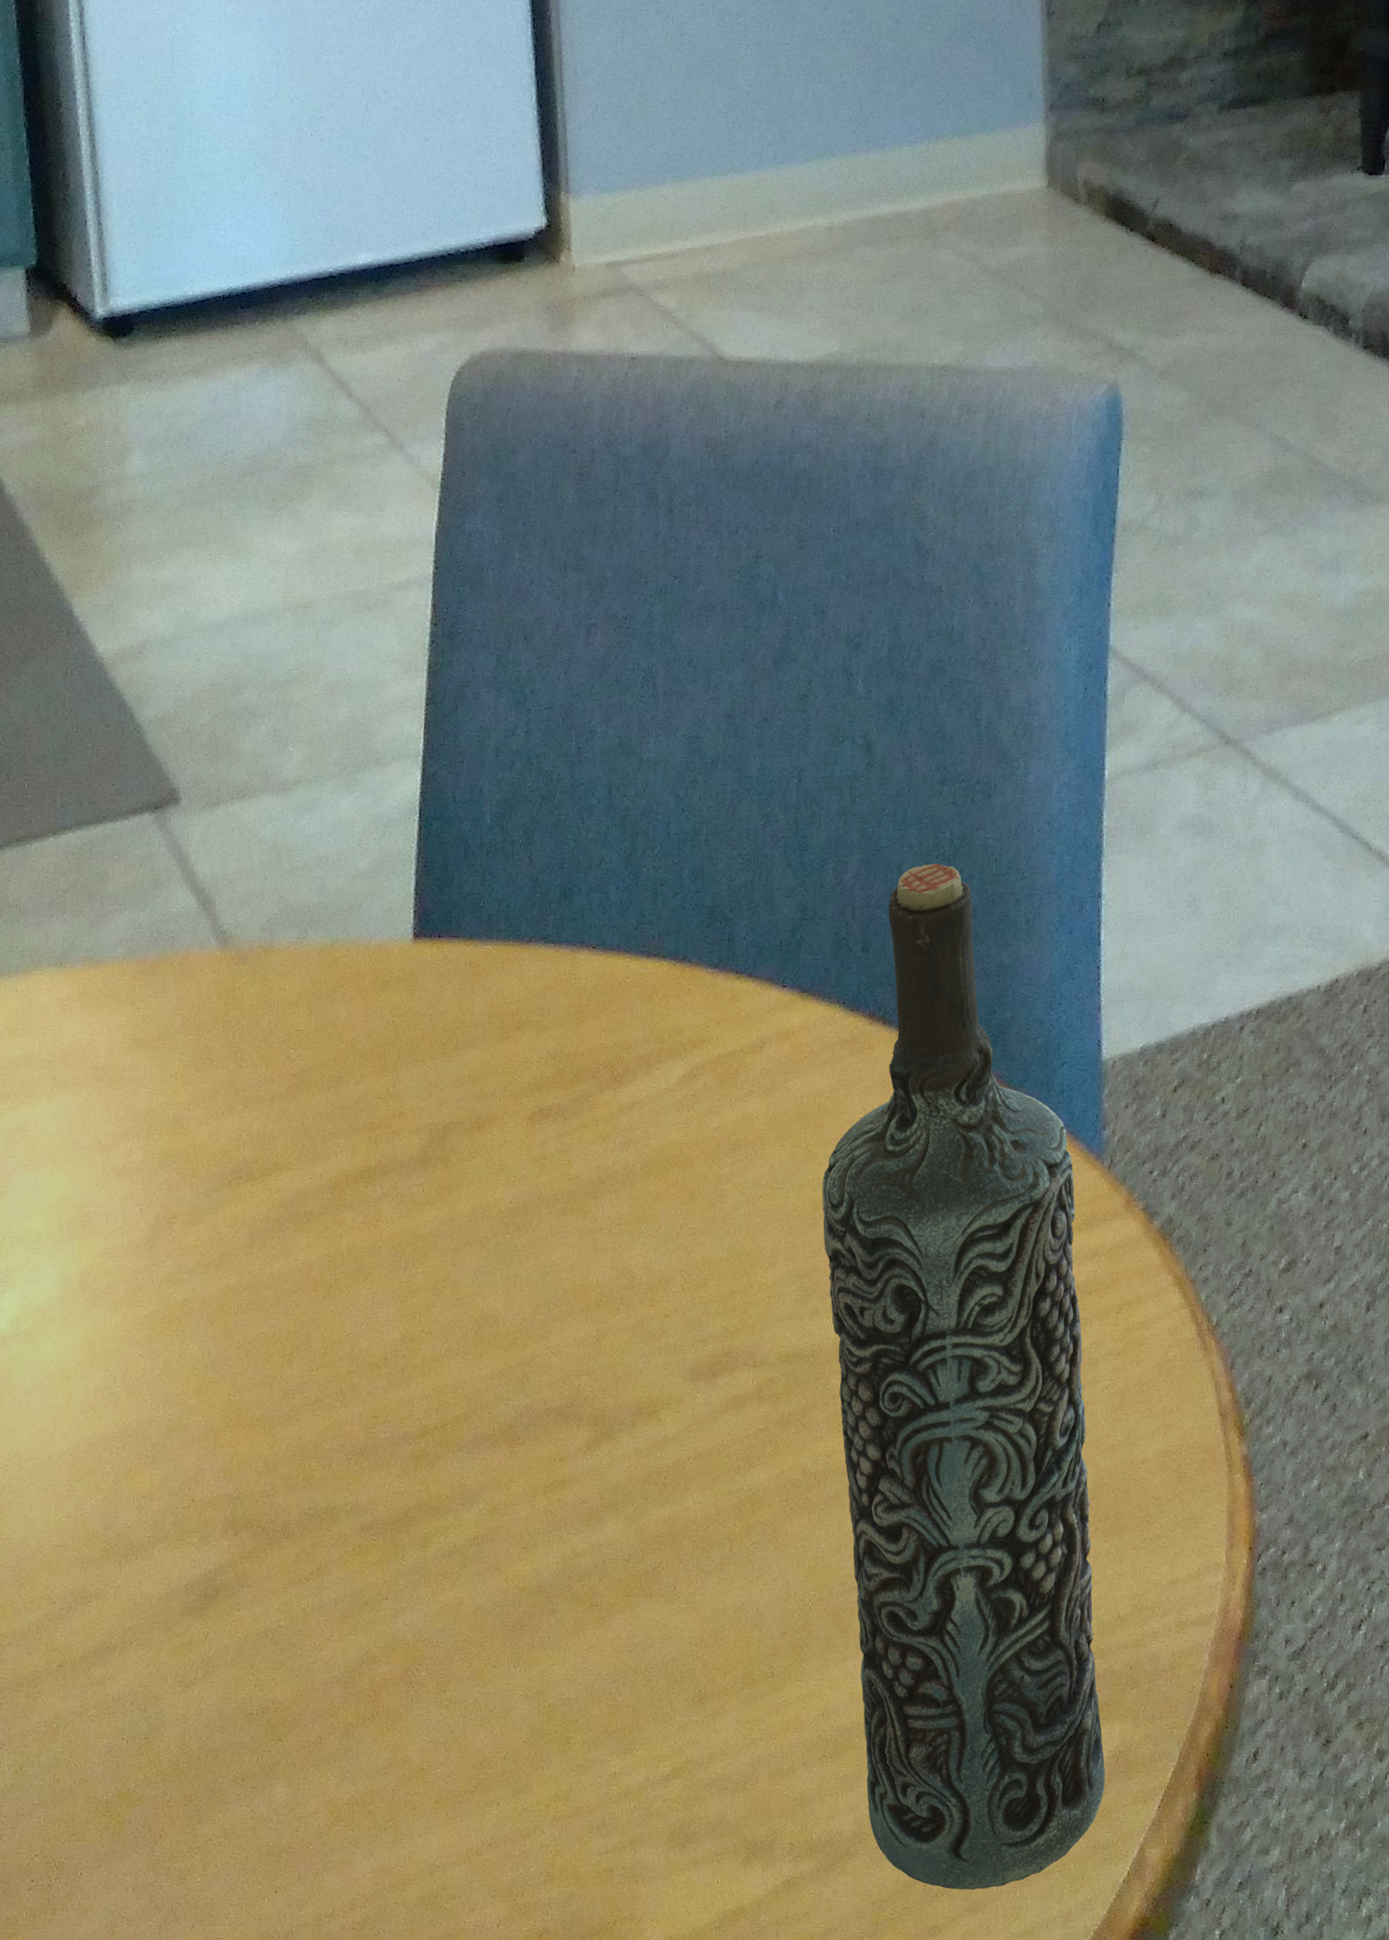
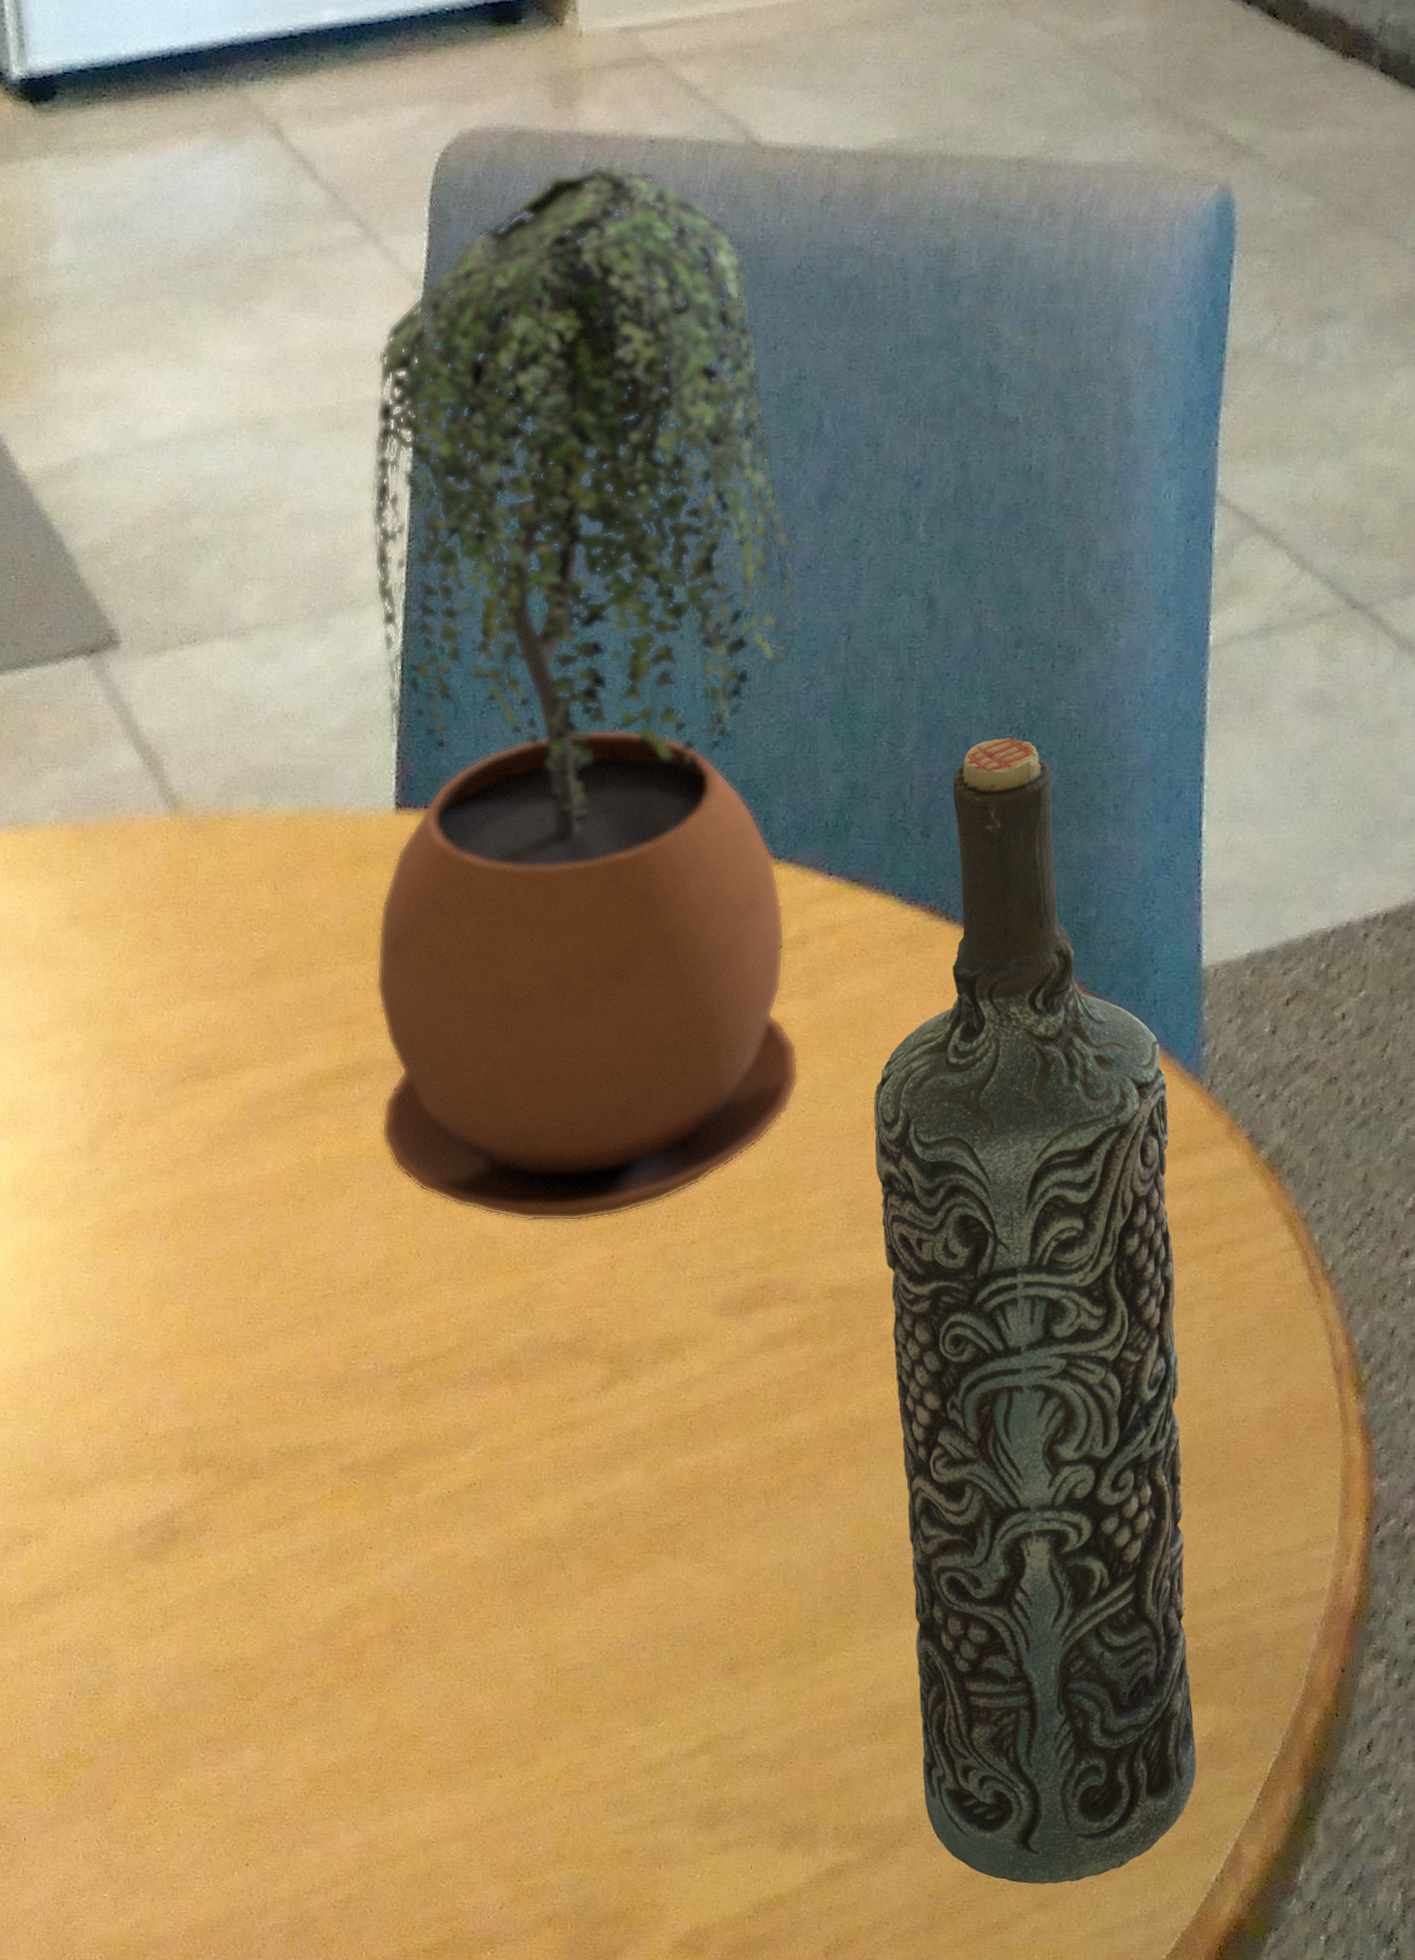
potted plant: none [394,378,758,1300] -> present [371,164,799,1221]

